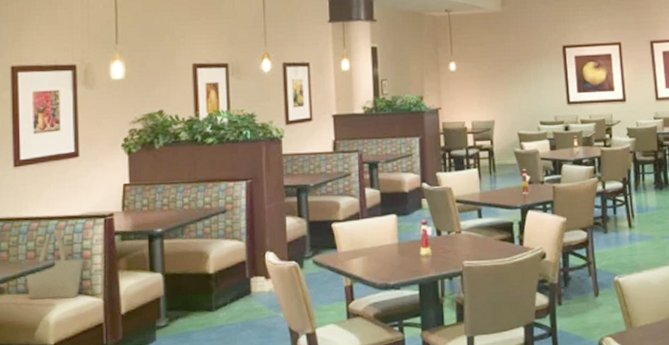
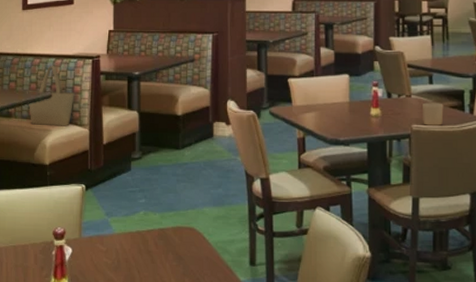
mug: none [473,236,494,261] -> present [423,102,444,126]

